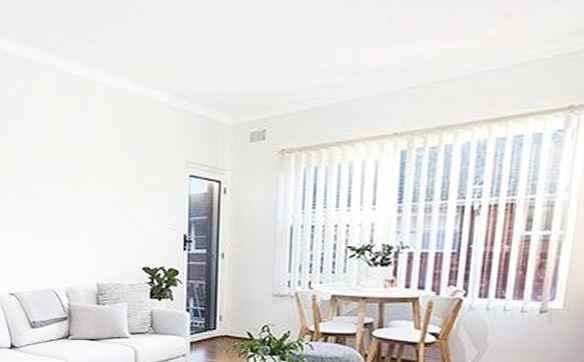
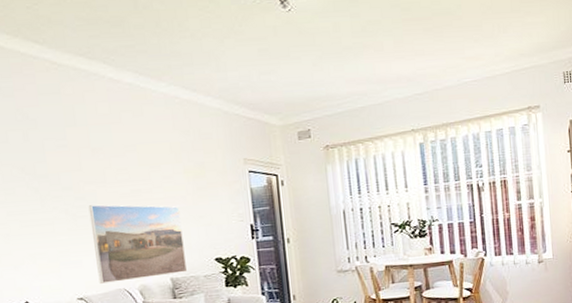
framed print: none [27,202,114,282] -> present [88,204,188,284]

